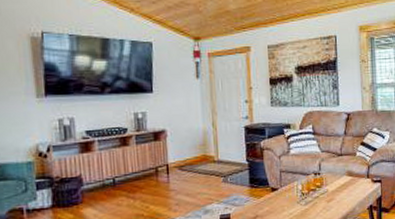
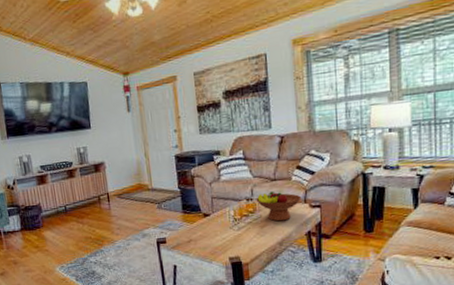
fruit bowl: none [323,166,365,196] -> present [256,191,302,222]

